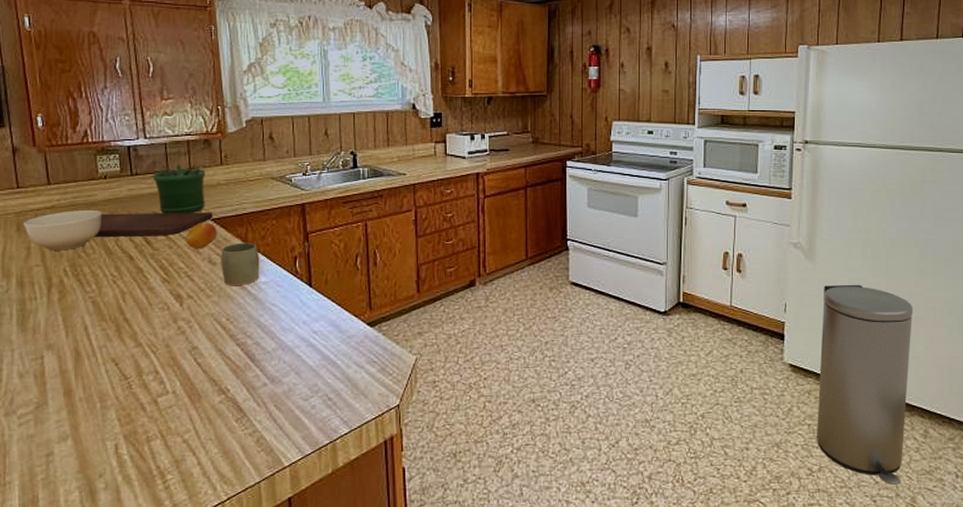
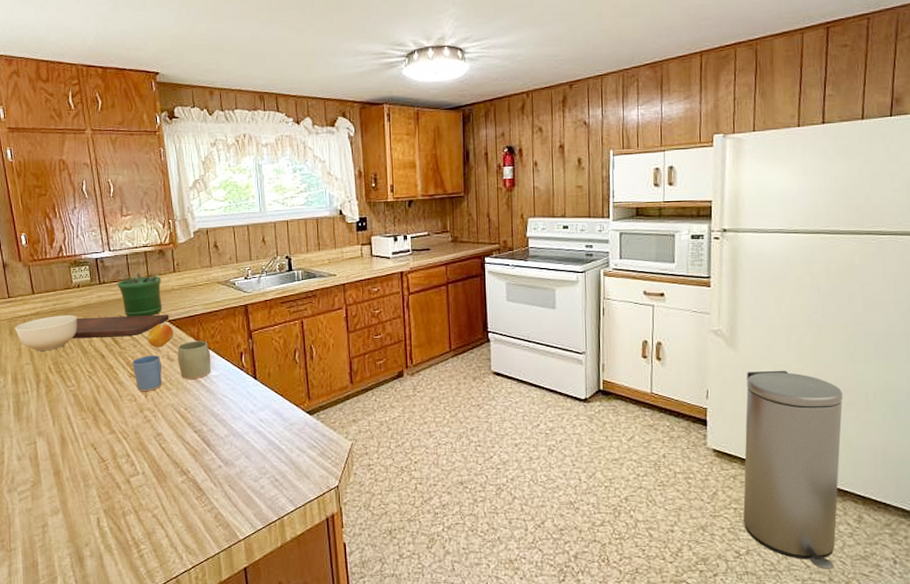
mug: none [166,258,202,300] -> present [132,355,162,392]

